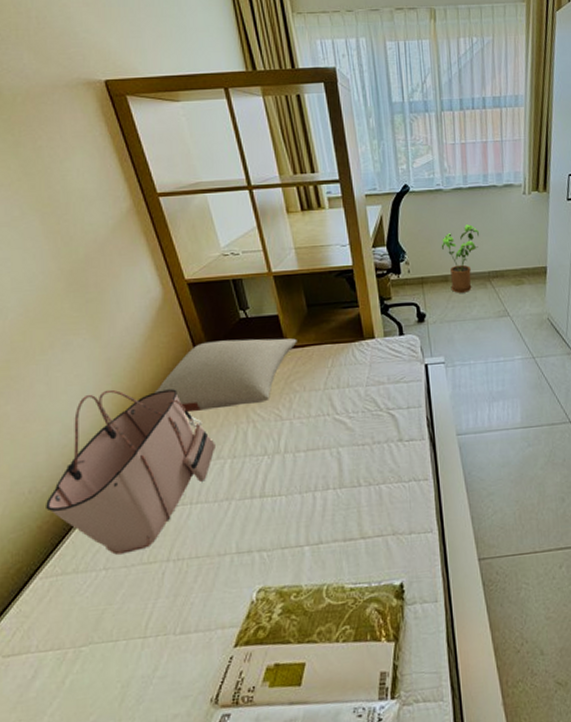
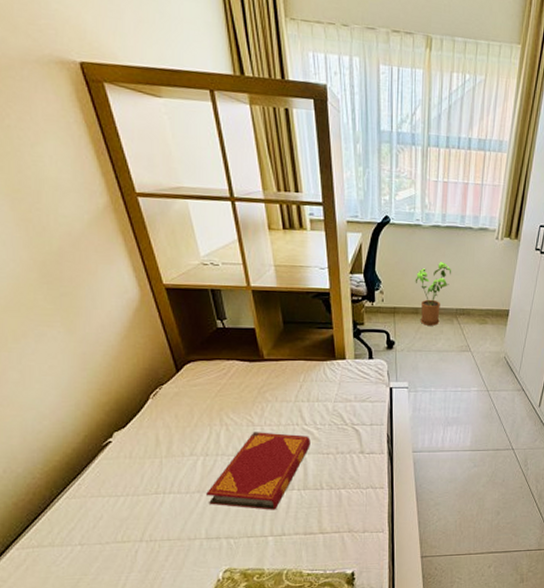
tote bag: present [46,389,215,555] -> none [21,383,189,533]
pillow: present [155,338,297,413] -> none [130,346,272,411]
hardback book: none [235,426,344,515] -> present [206,432,310,510]

